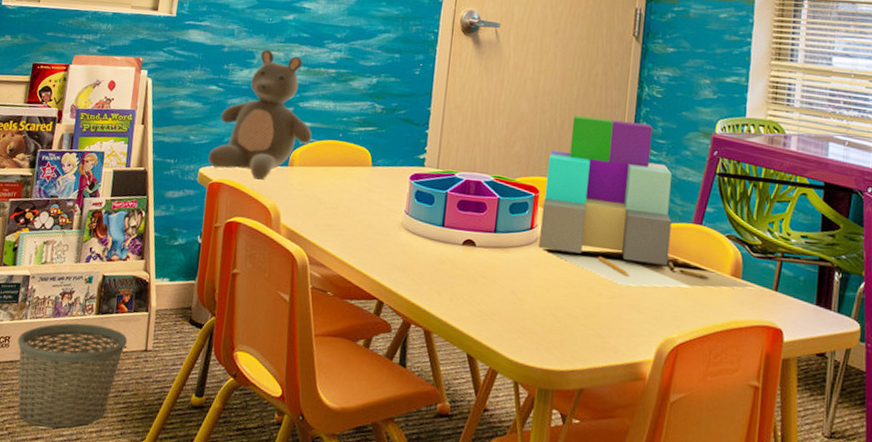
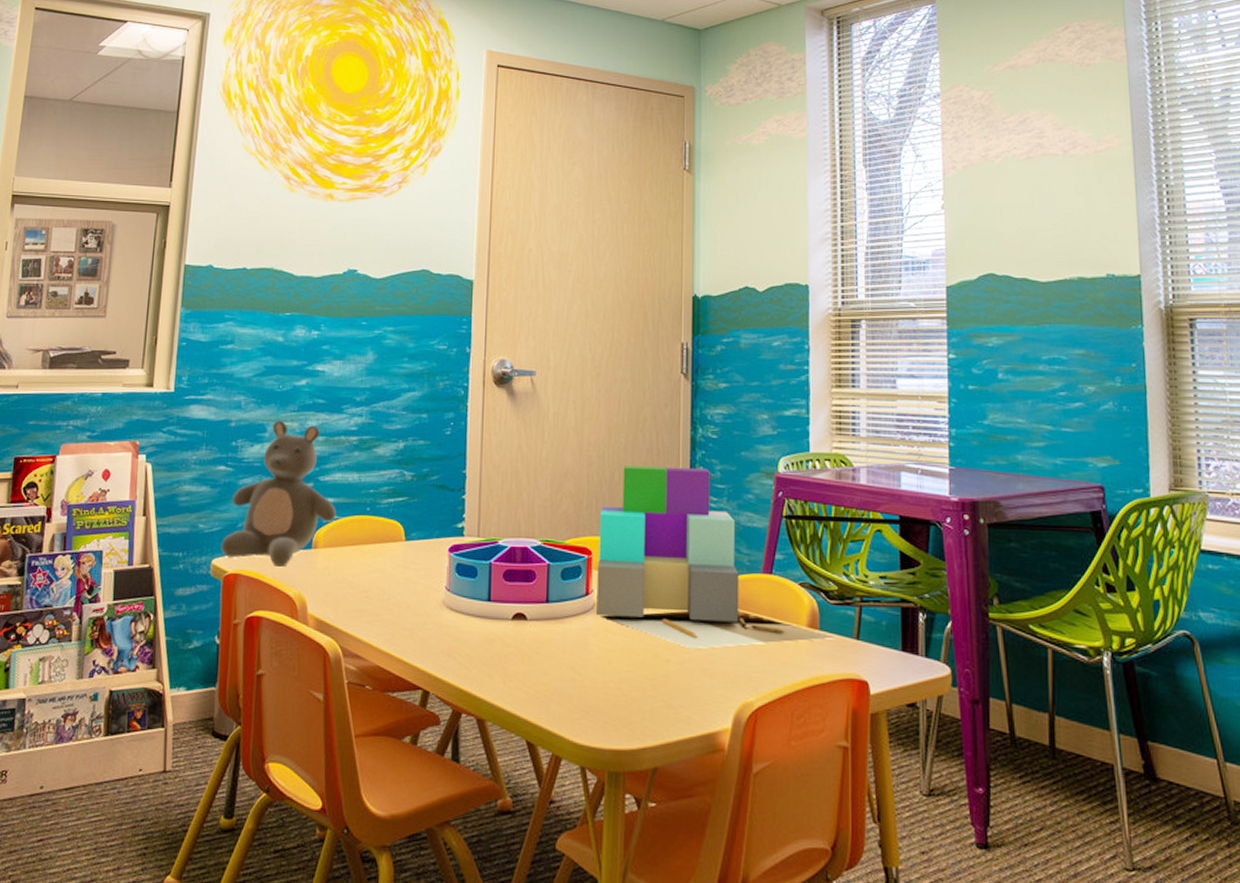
basket: present [17,323,127,428] -> none [15,747,142,871]

